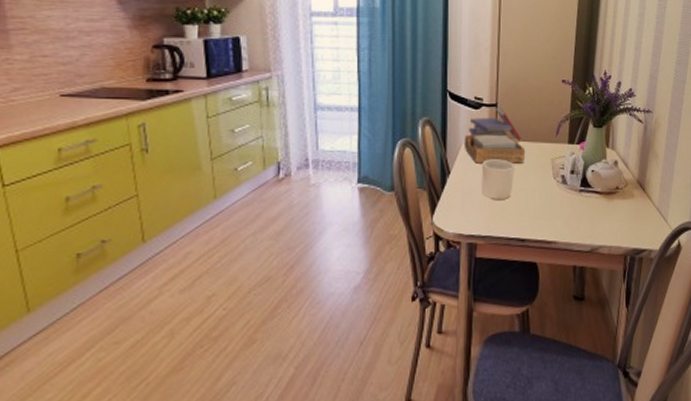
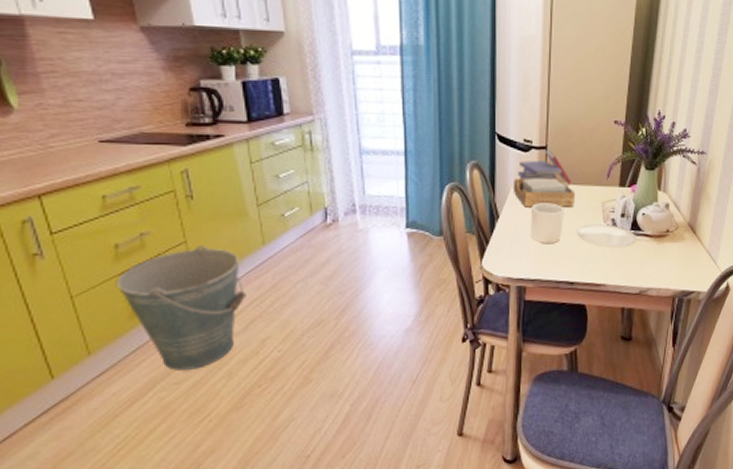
bucket: none [64,198,195,330] -> present [117,244,246,371]
plate: none [526,181,587,205] -> present [576,224,636,249]

